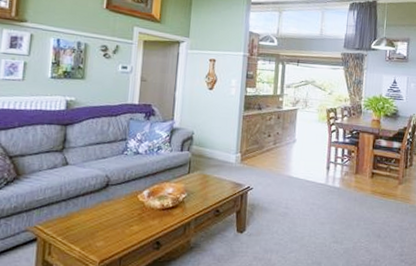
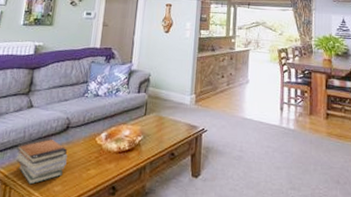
book stack: none [52,194,109,241] -> present [15,137,68,185]

